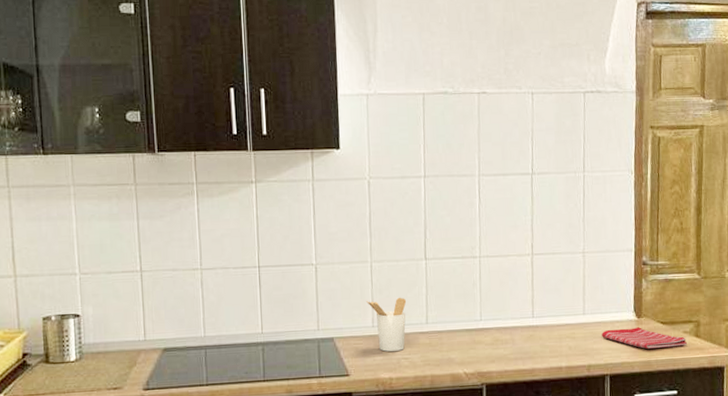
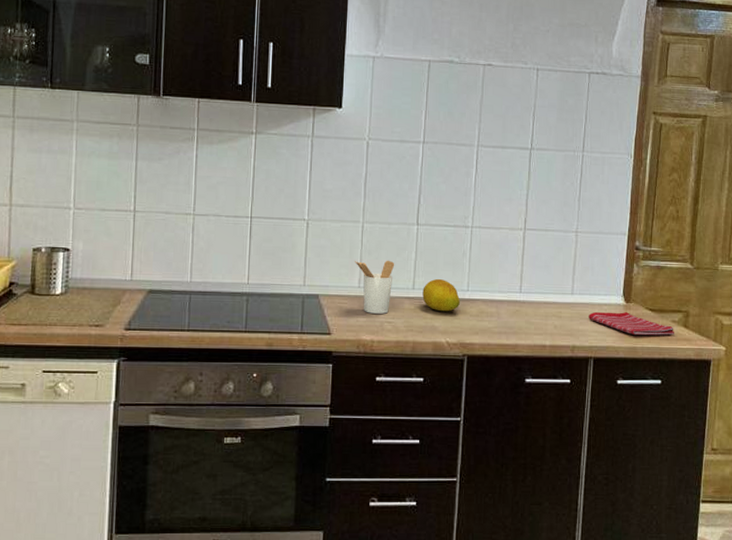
fruit: none [436,311,475,344] -> present [422,278,461,312]

